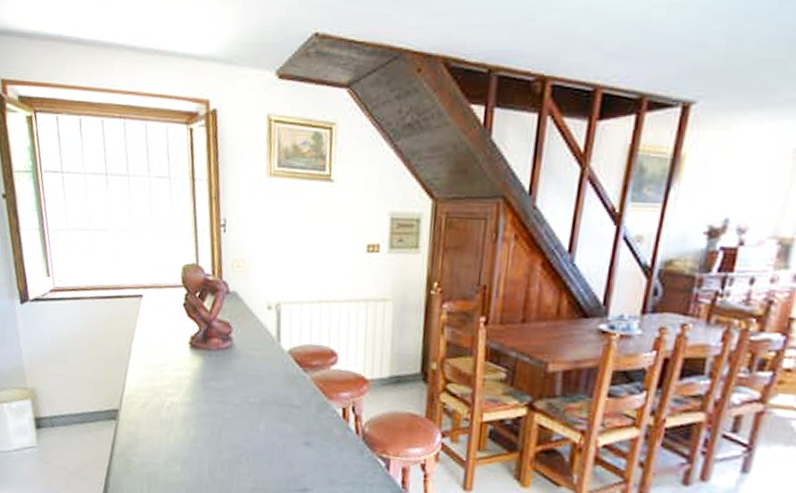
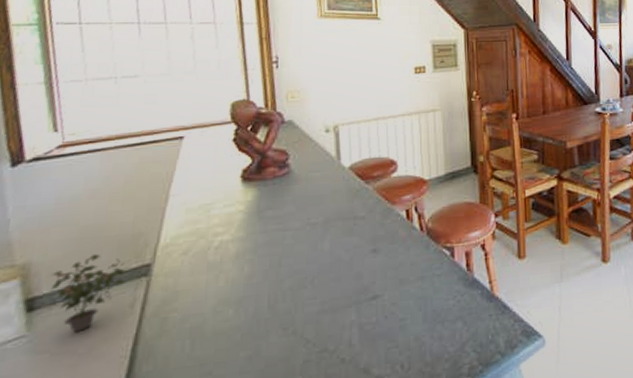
potted plant: none [50,391,100,454] -> present [51,253,125,332]

